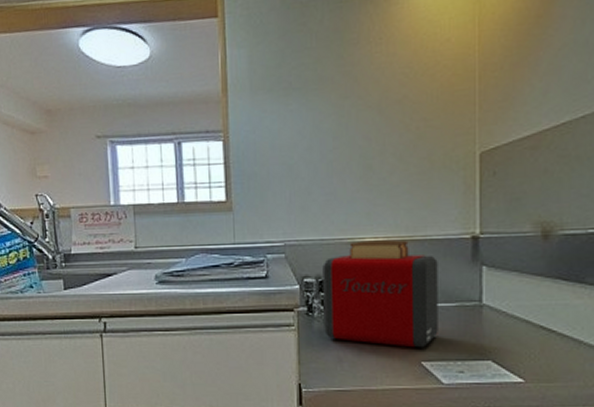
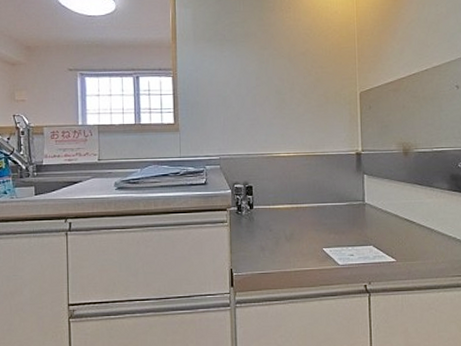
toaster: present [322,240,438,348] -> none [249,155,335,238]

